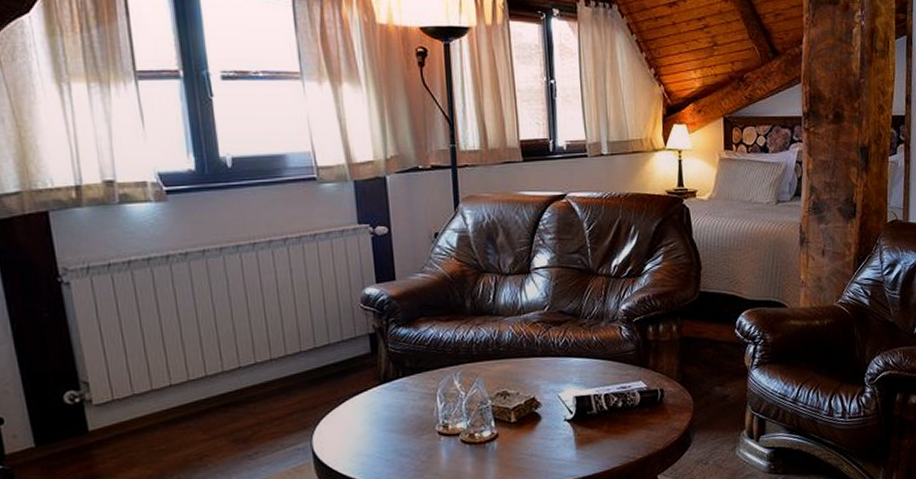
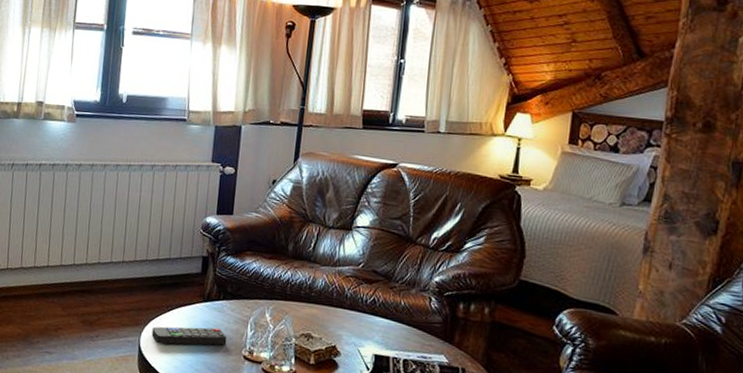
remote control: none [325,409,416,443] -> present [151,326,227,346]

